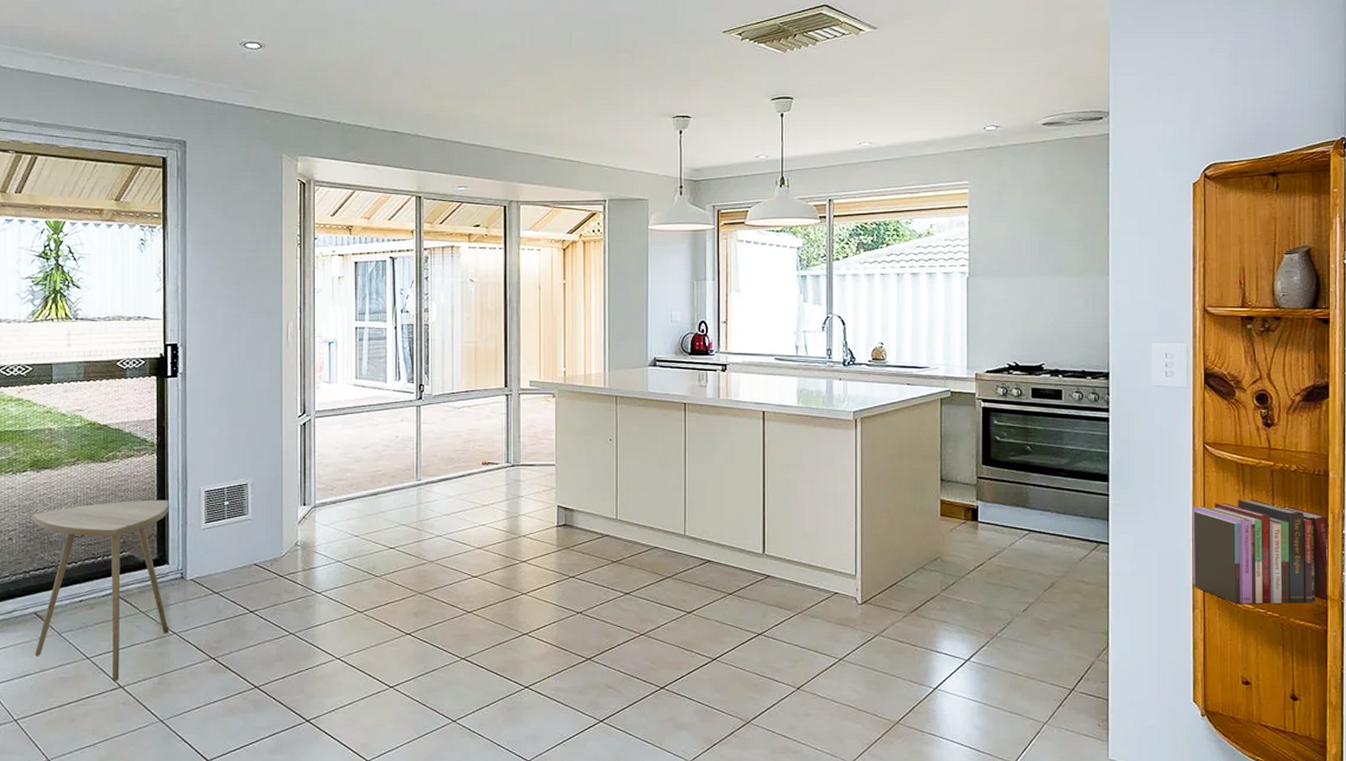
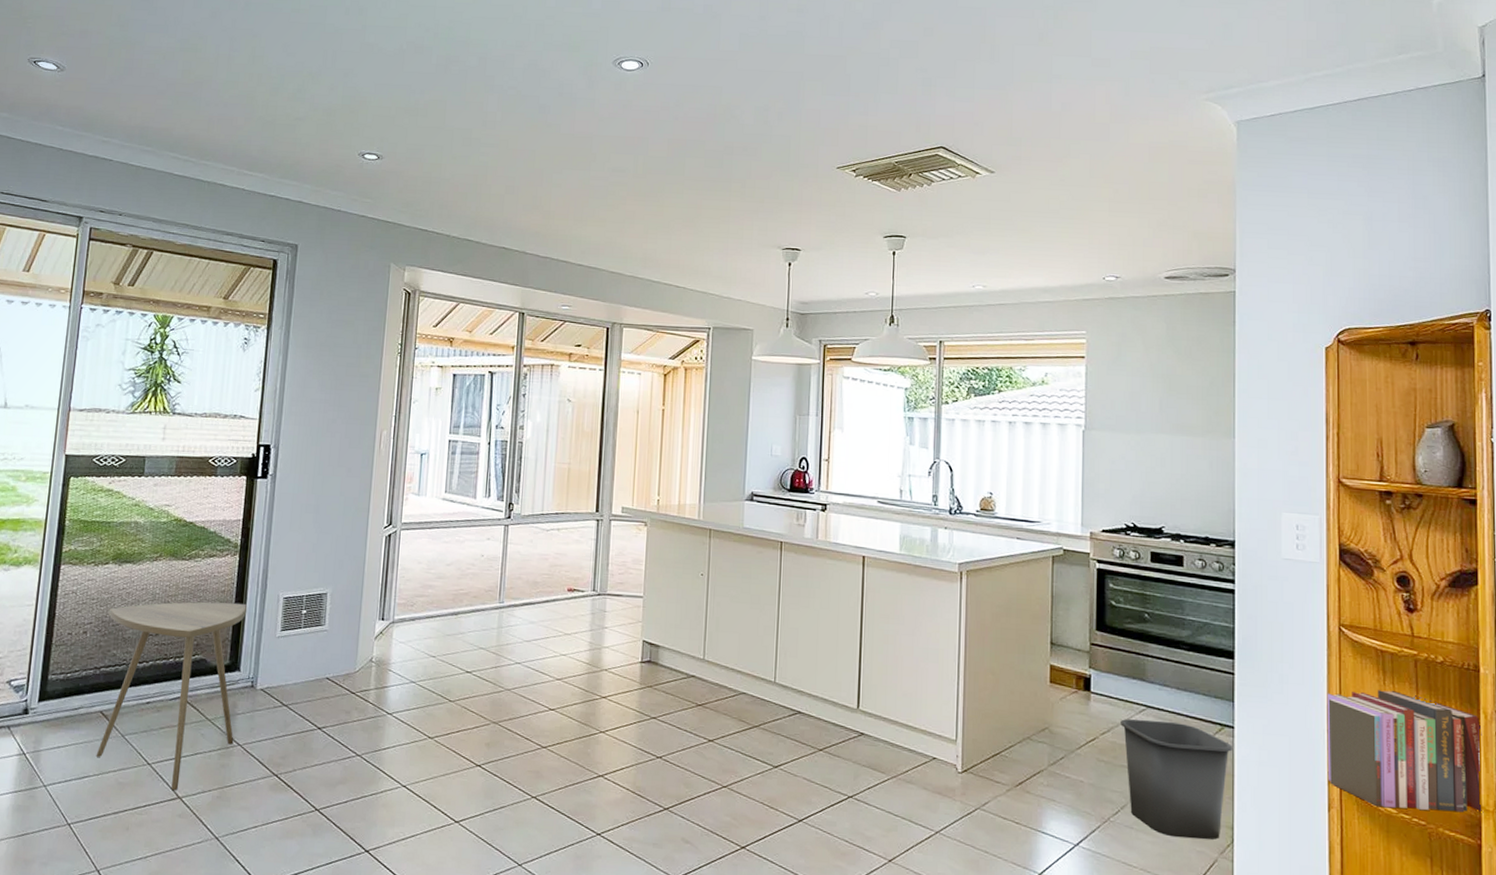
waste bin: none [1006,544,1107,645] -> present [1121,719,1232,840]

